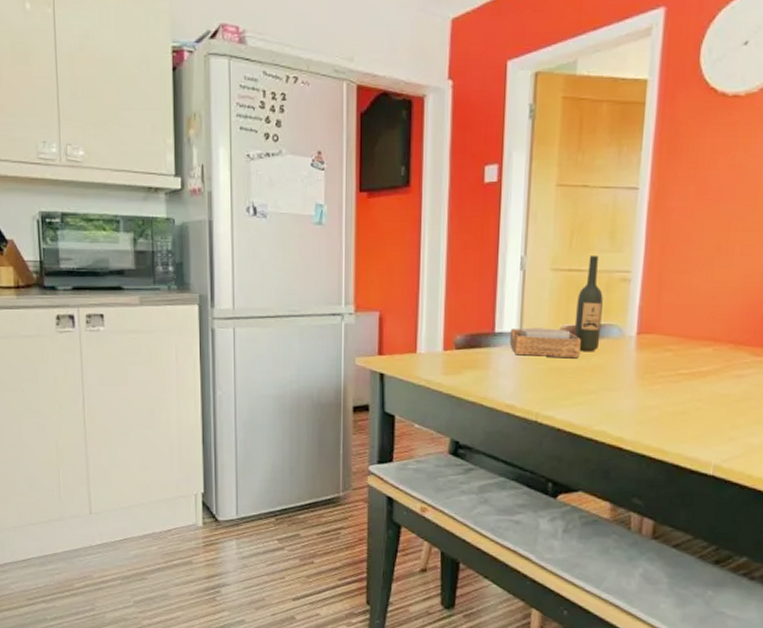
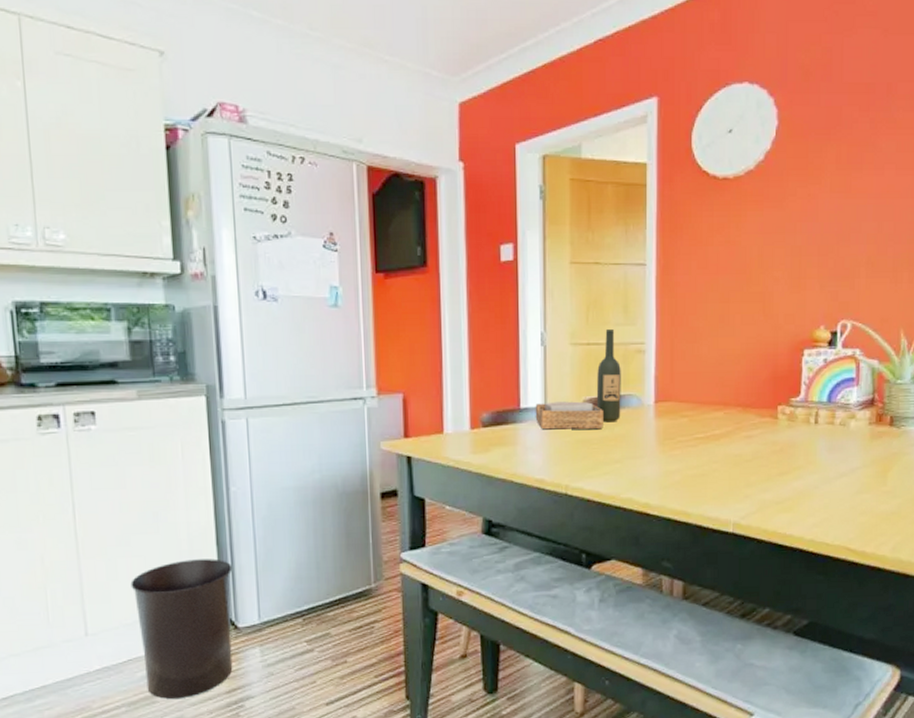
waste bin: none [128,454,216,578] -> present [130,559,233,699]

